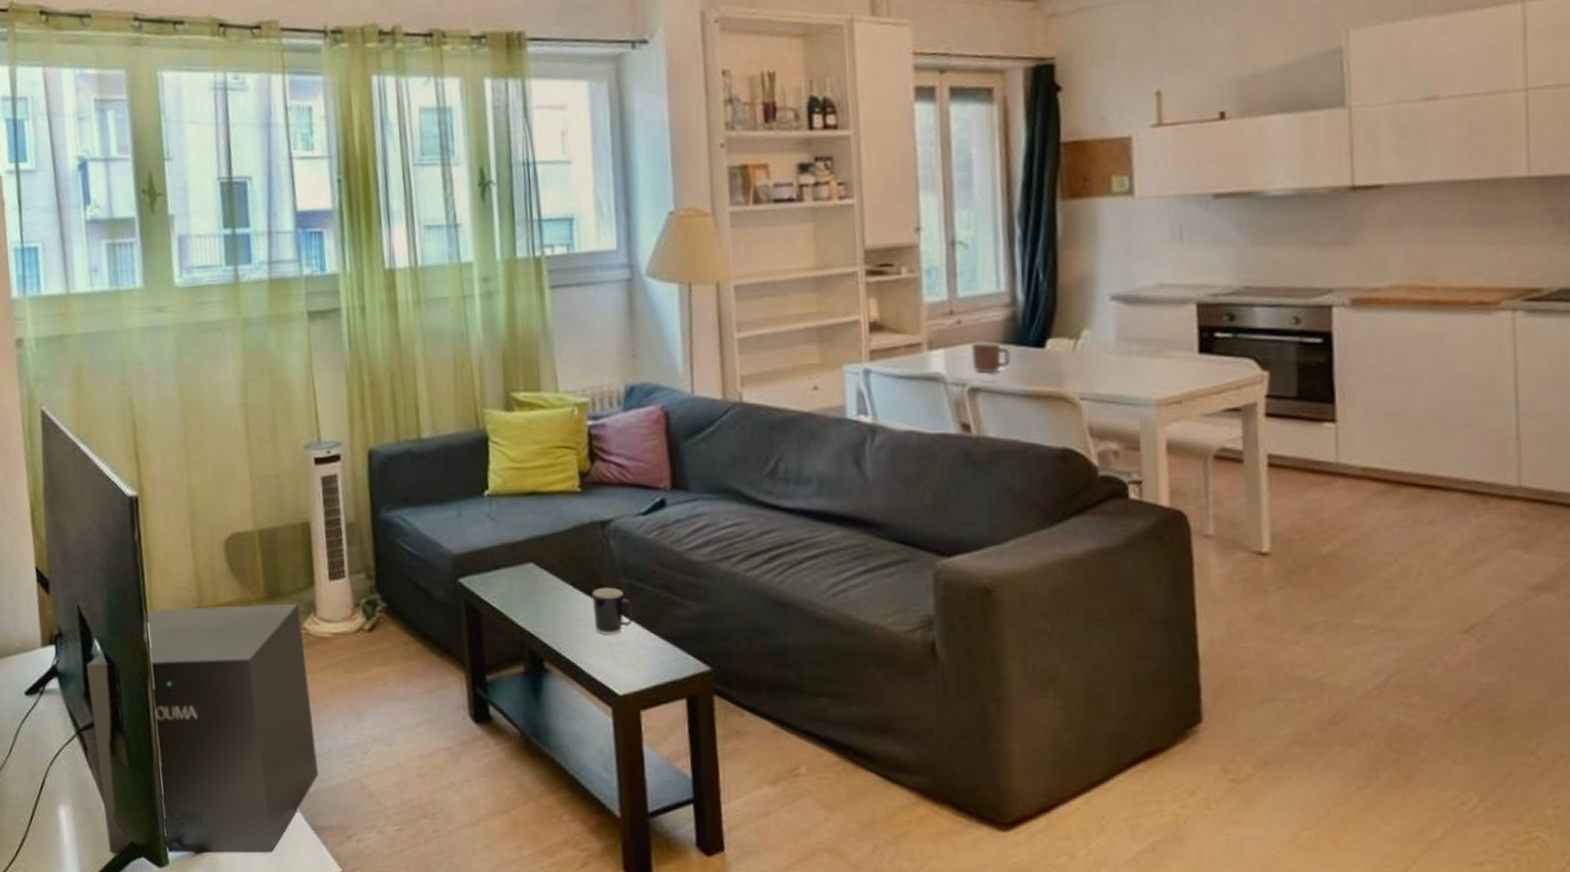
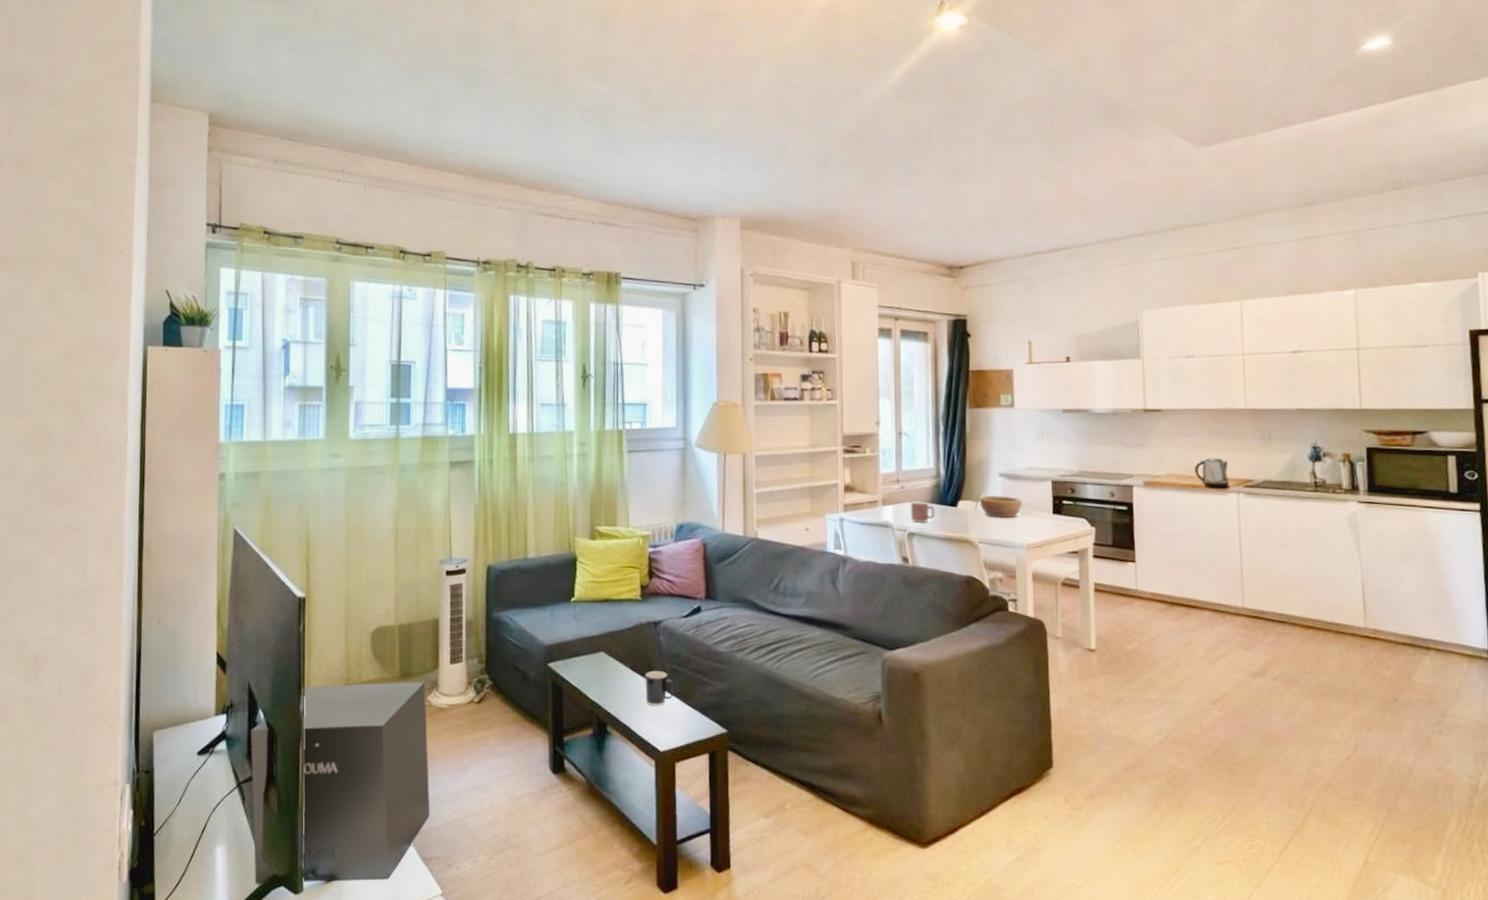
bowl: none [1079,327,1149,363] -> present [979,495,1022,519]
kettle: none [1438,256,1499,307] -> present [1195,457,1230,490]

